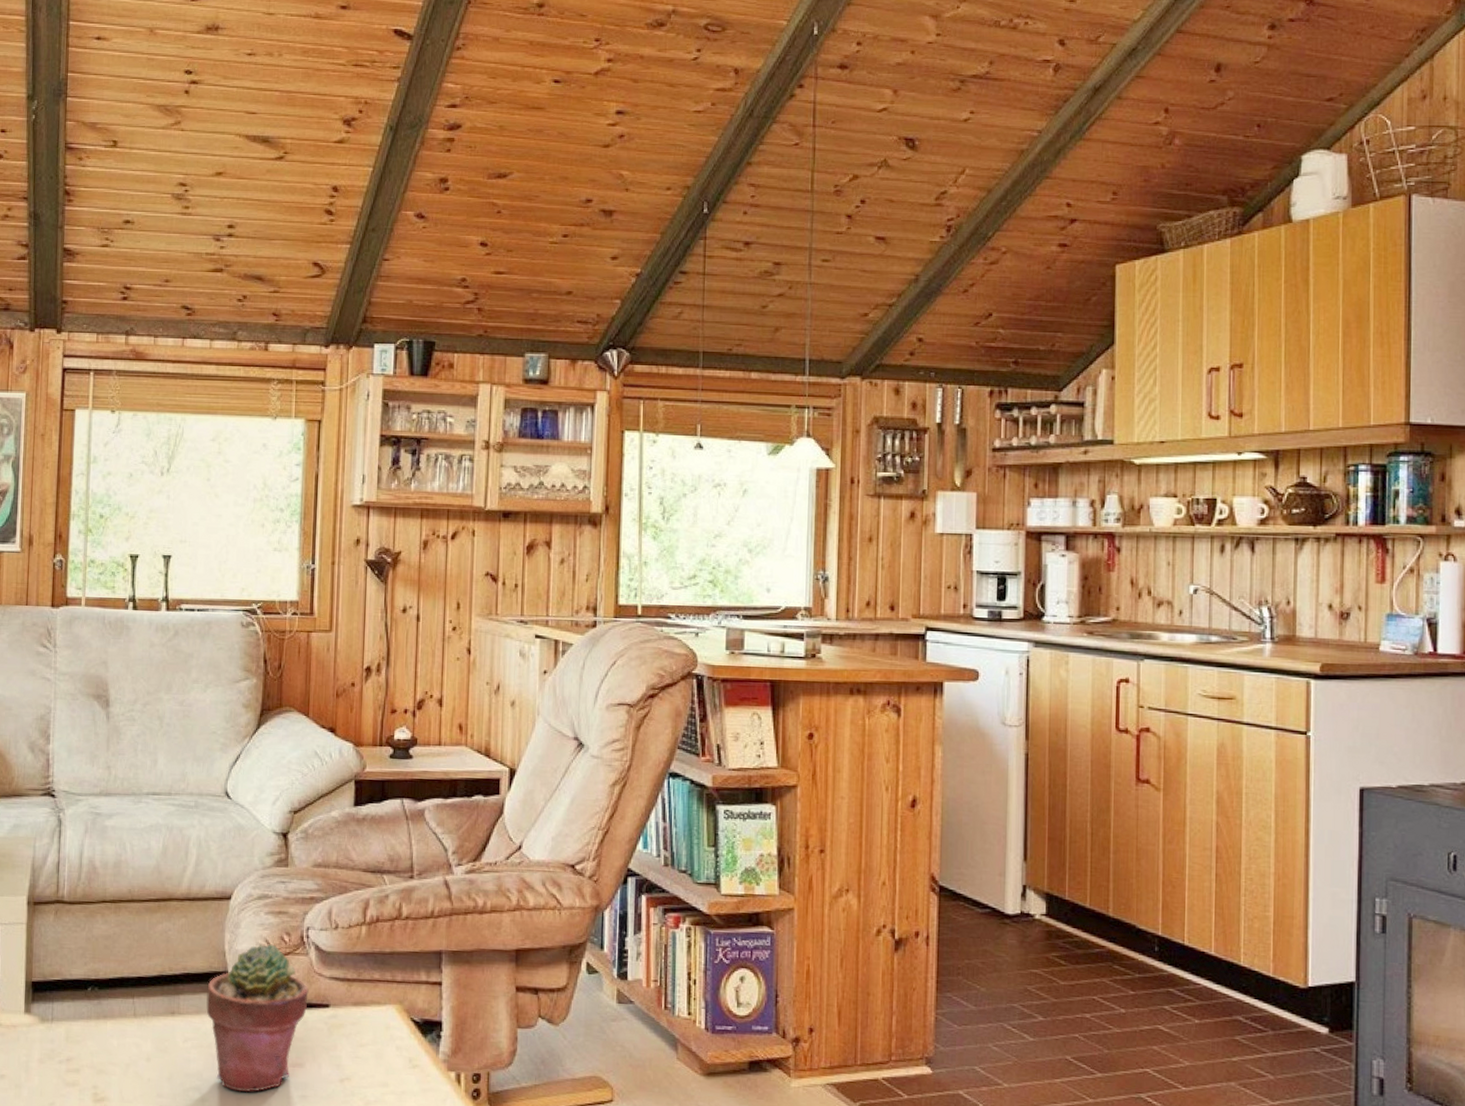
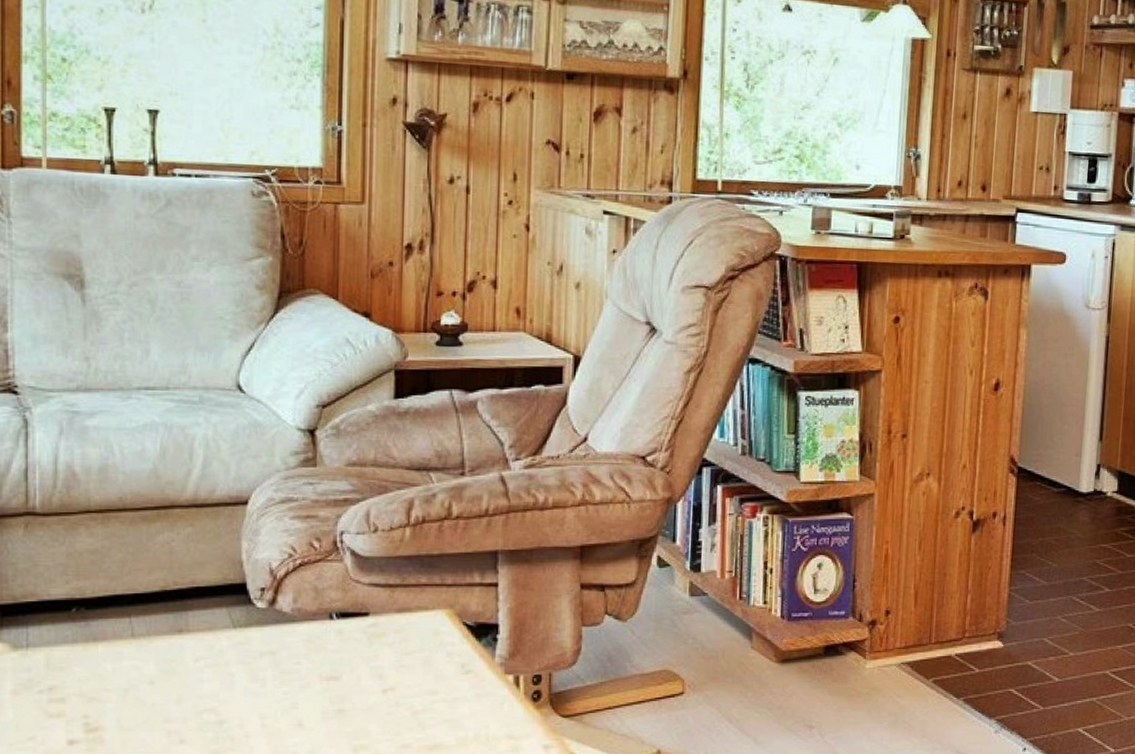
potted succulent: present [206,944,309,1093] -> none [221,551,344,711]

